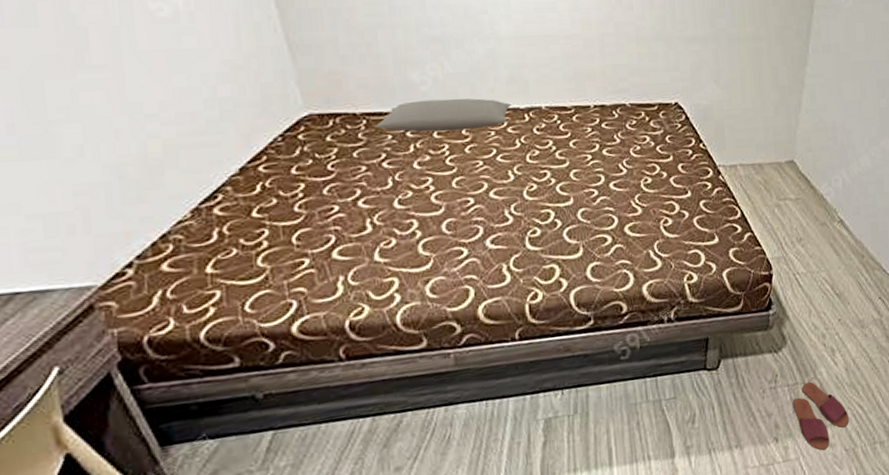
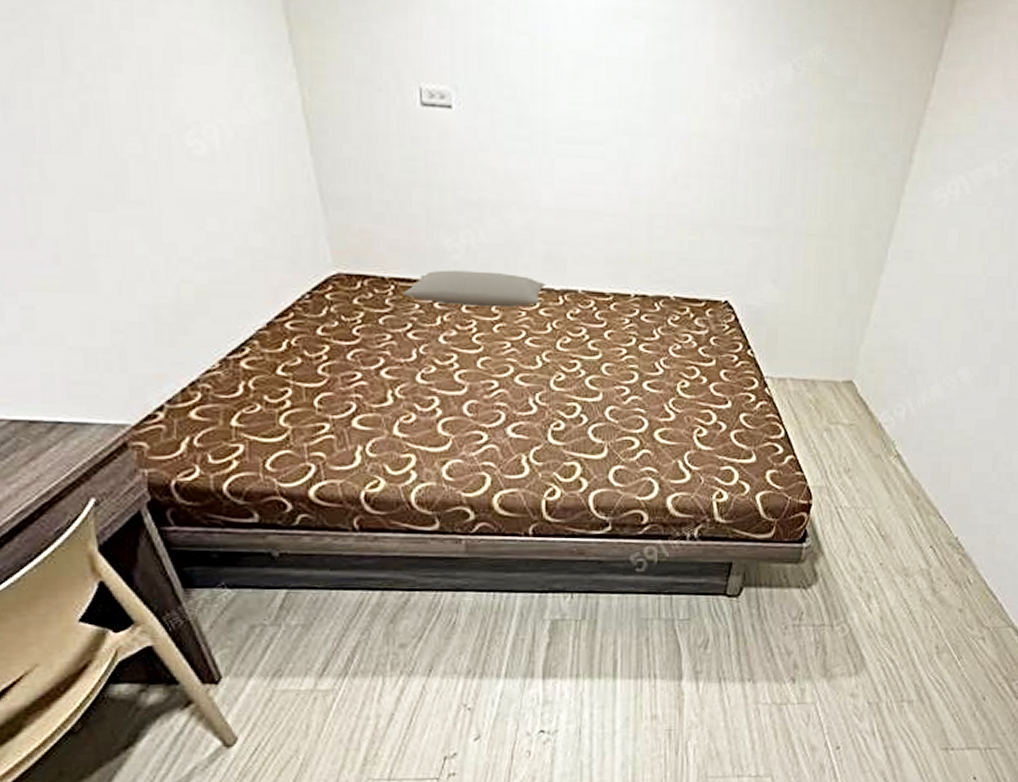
slippers: present [792,381,849,450] -> none [816,625,877,698]

